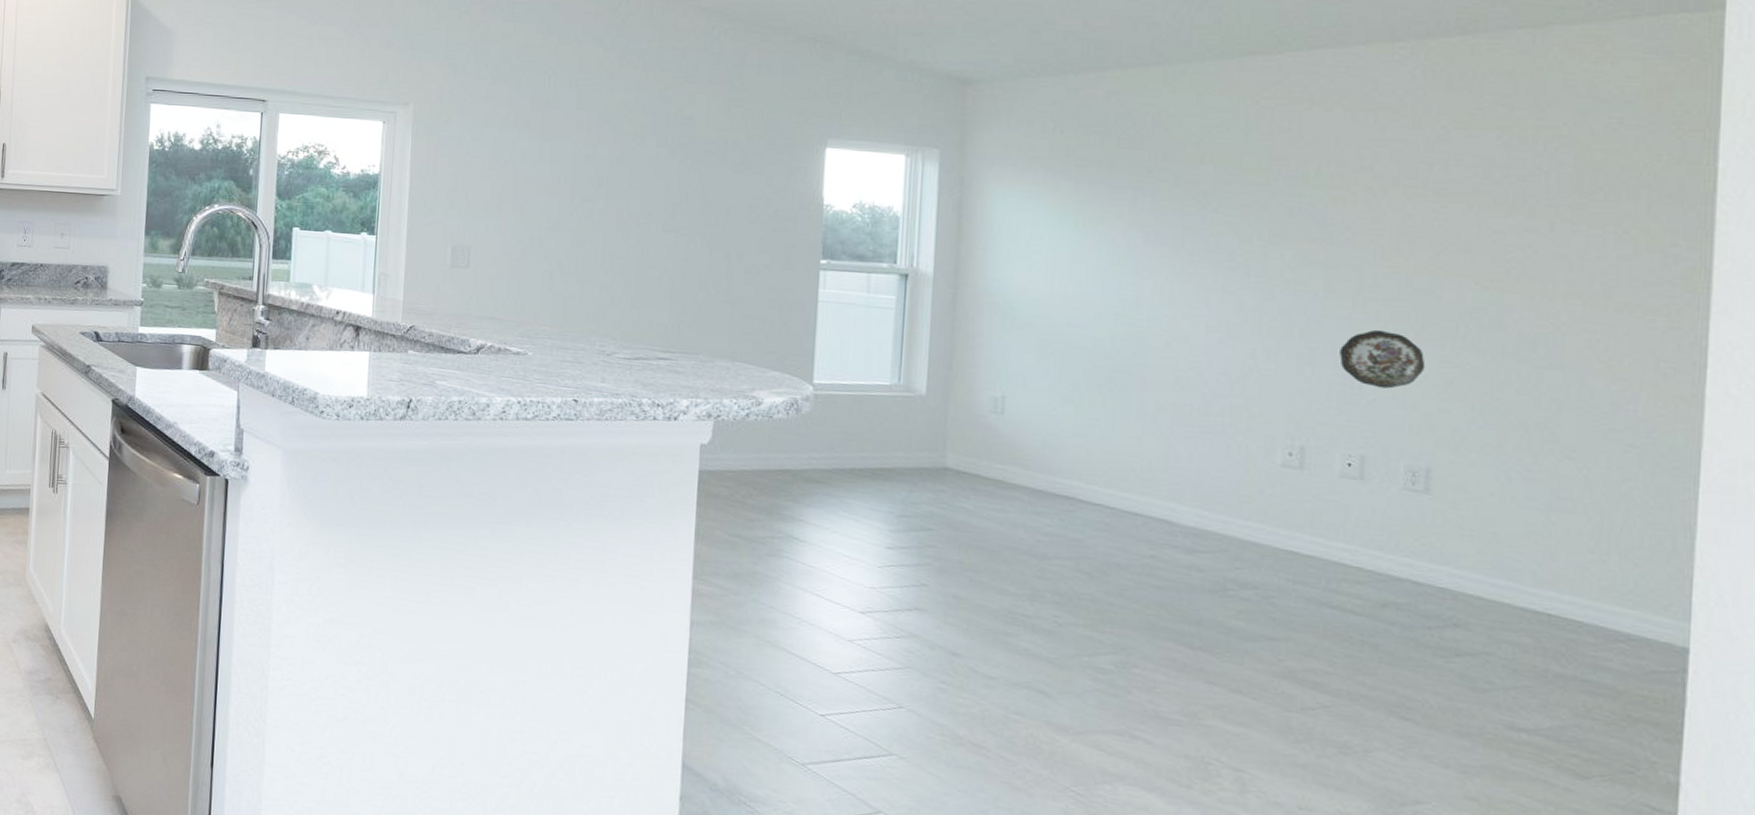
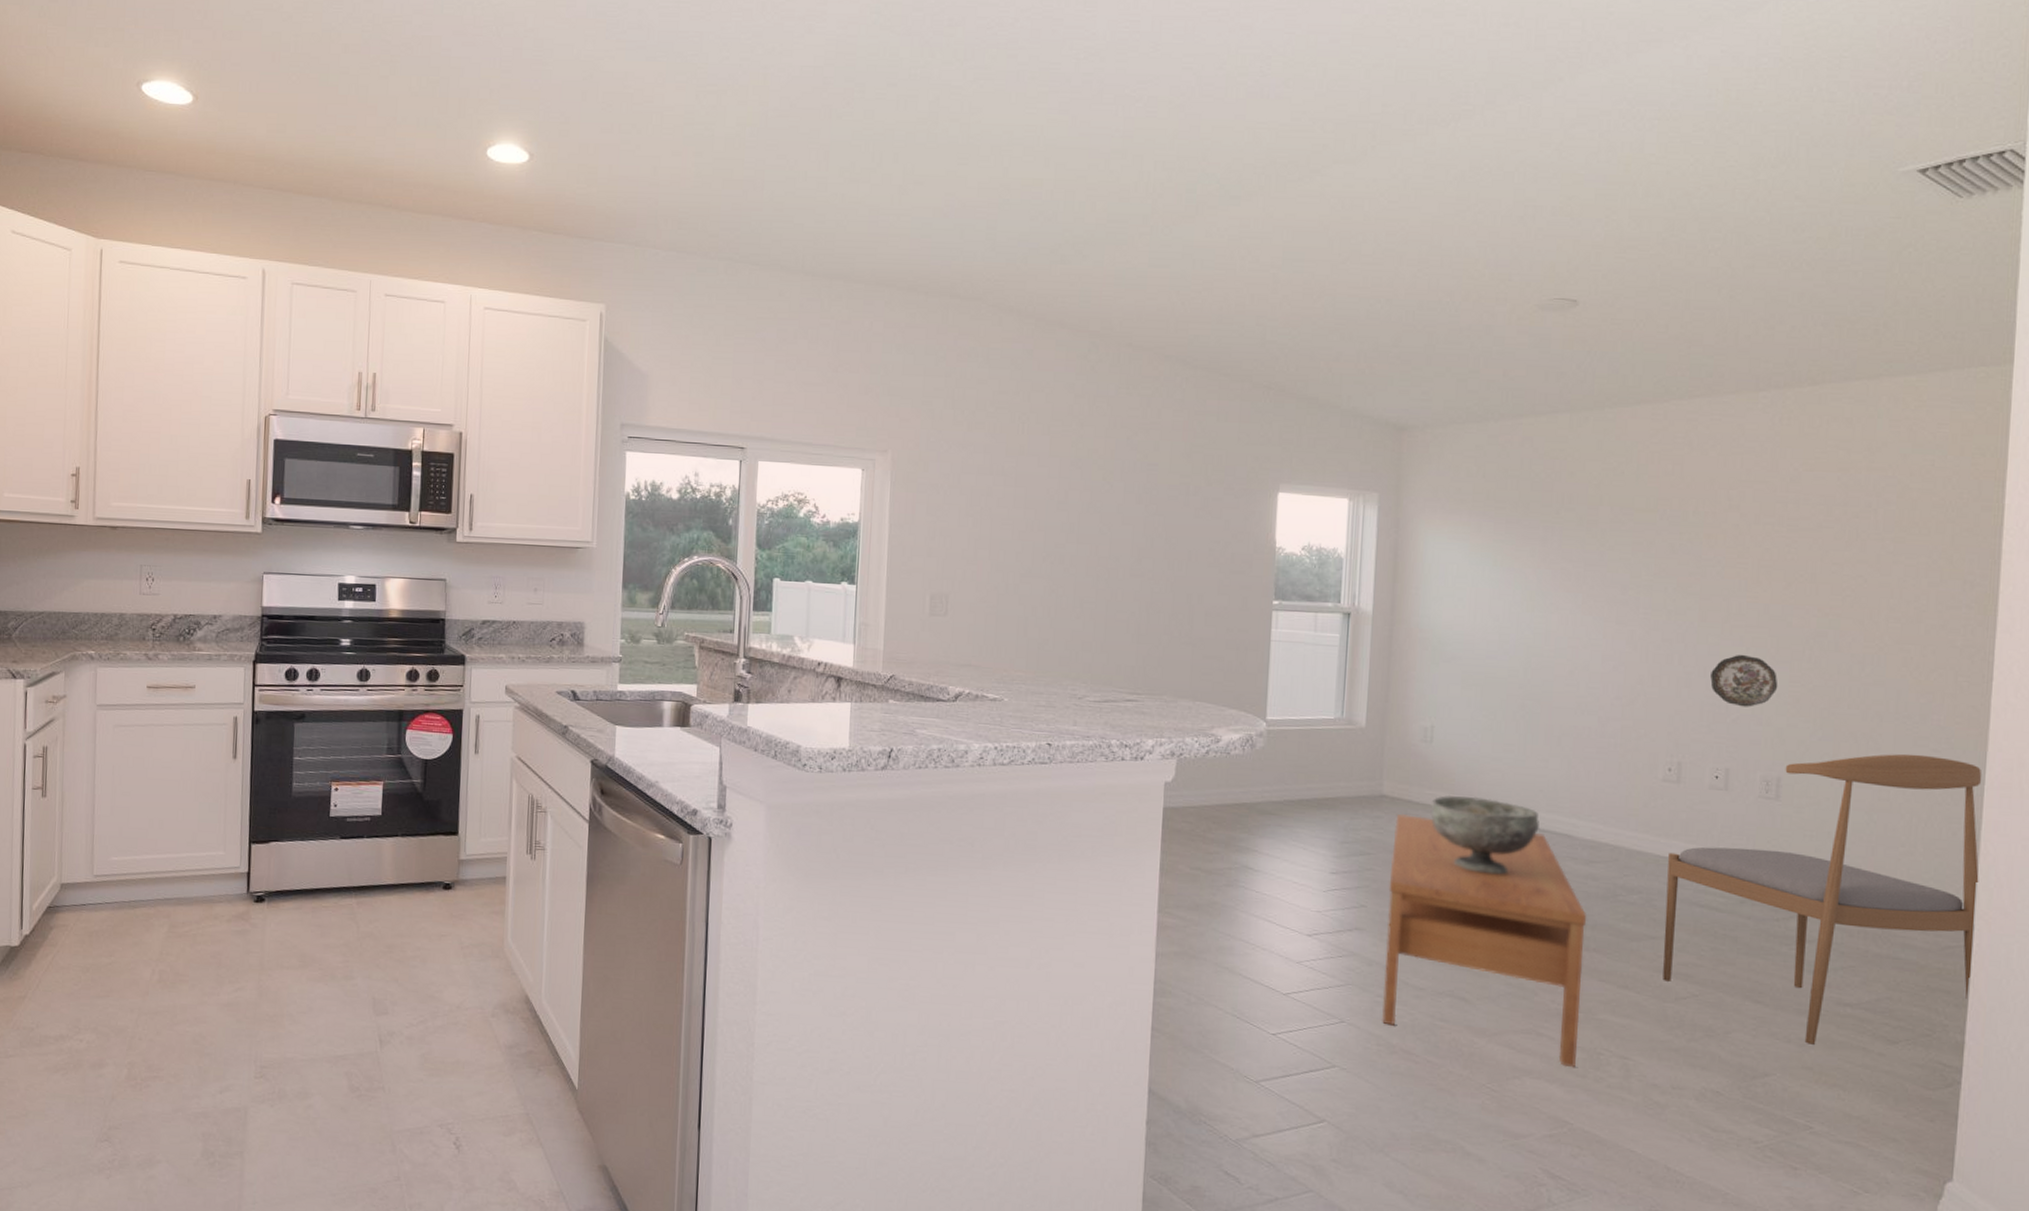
coffee table: none [947,488,1191,777] -> present [1382,813,1587,1068]
decorative bowl: none [1003,470,1133,560] -> present [1431,794,1540,875]
dining chair: none [1285,447,1696,772] -> present [1663,753,1982,1045]

